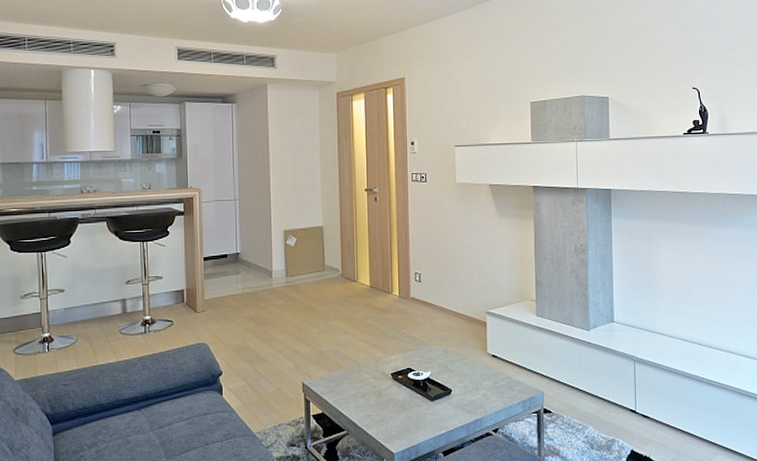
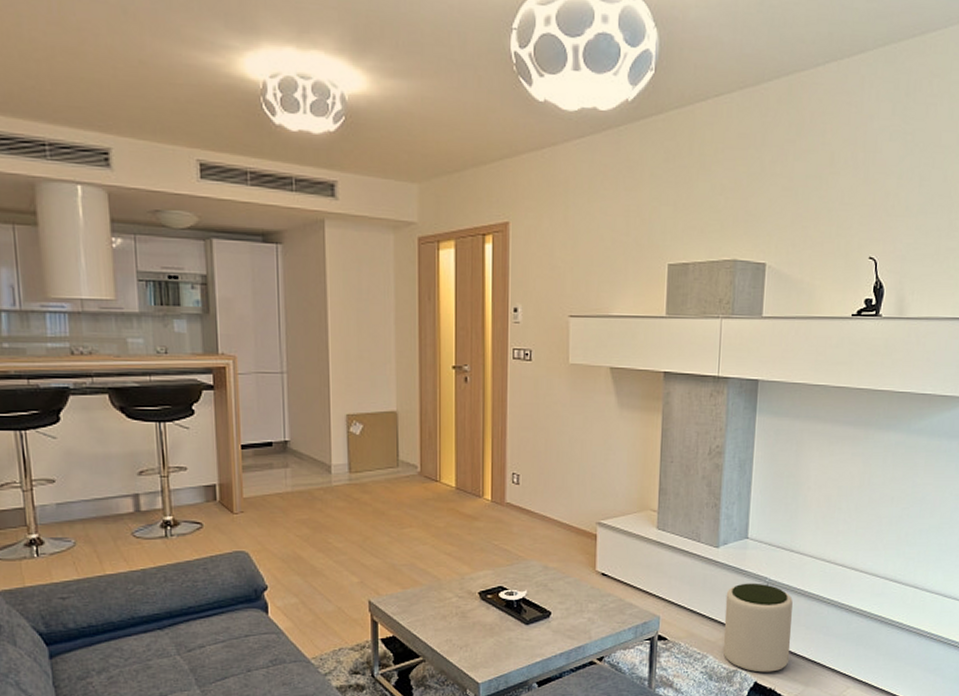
plant pot: none [599,360,660,442] -> present [723,583,793,673]

